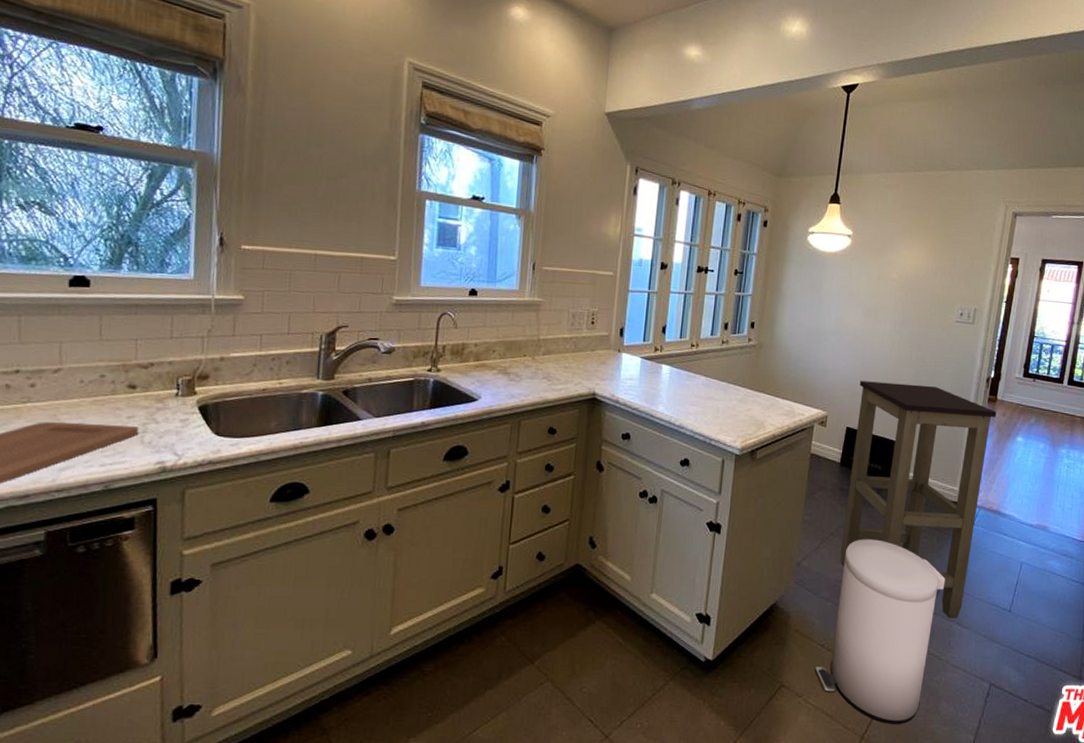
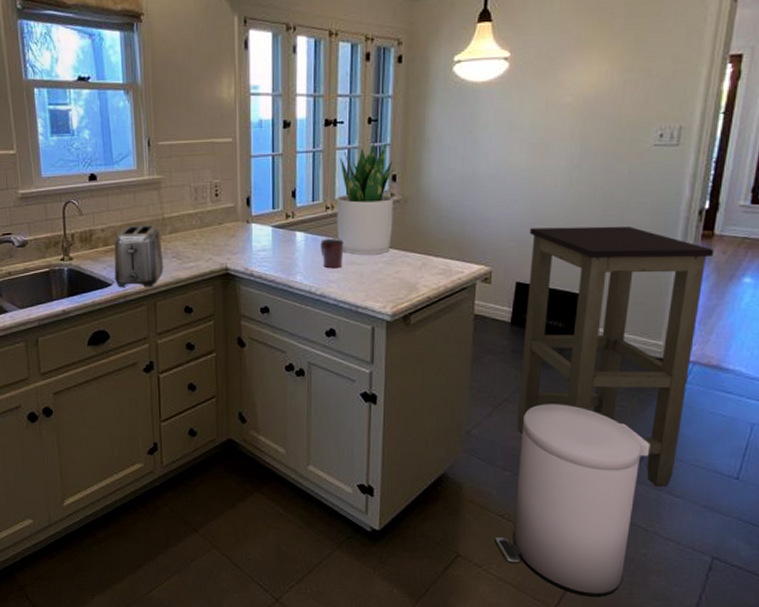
toaster: none [481,342,534,404] -> present [114,224,164,287]
mug: none [683,374,705,402] -> present [320,239,344,269]
planter: none [699,292,754,393] -> present [336,143,395,256]

